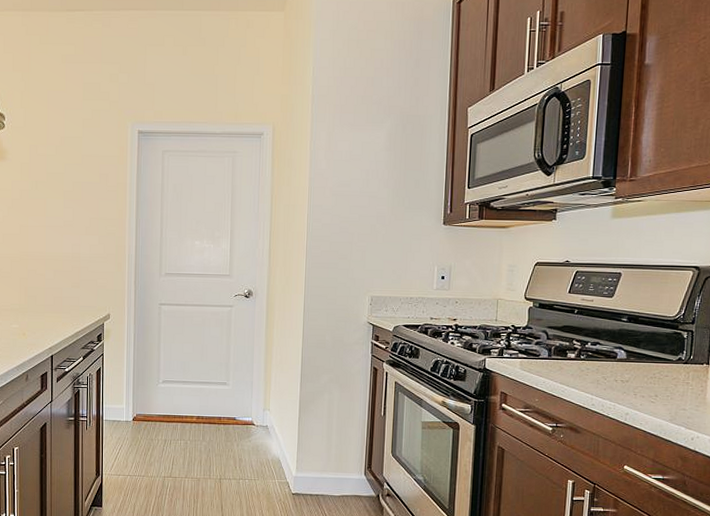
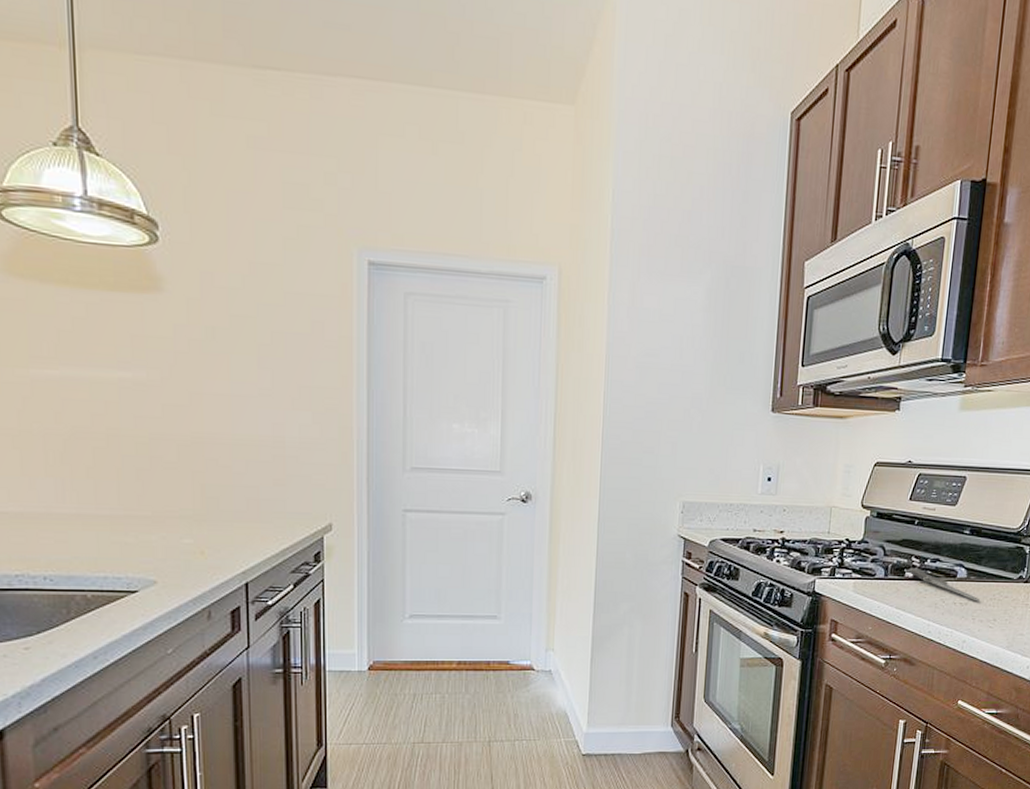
knife: none [571,349,640,380] -> present [909,567,980,602]

